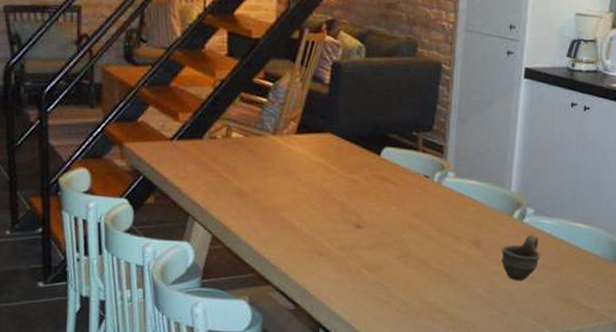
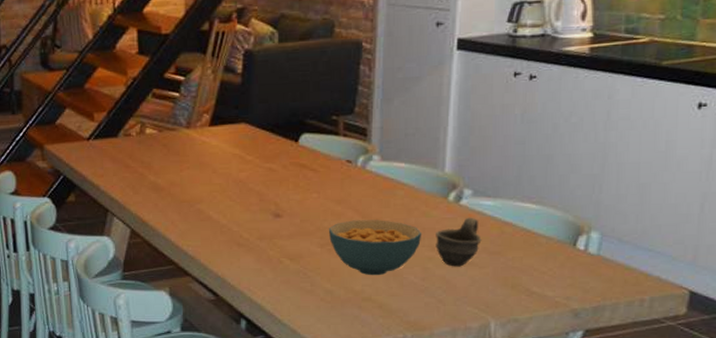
cereal bowl: none [405,233,490,288] -> present [328,220,422,276]

